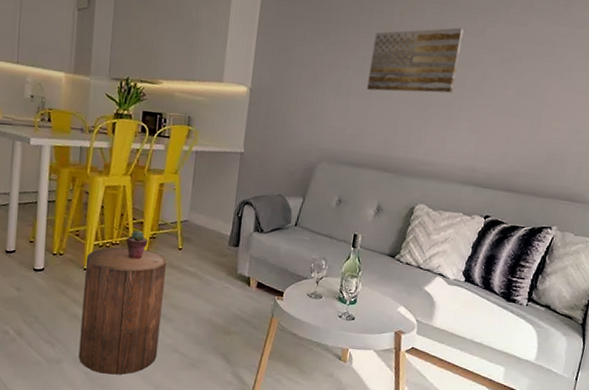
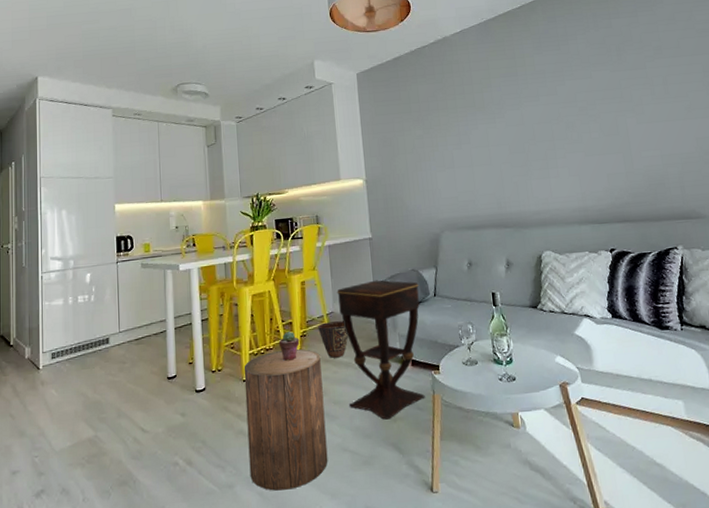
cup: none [169,229,200,266] -> present [318,321,349,358]
side table: none [187,197,282,332] -> present [337,280,425,420]
wall art: present [367,27,464,94] -> none [462,91,545,160]

